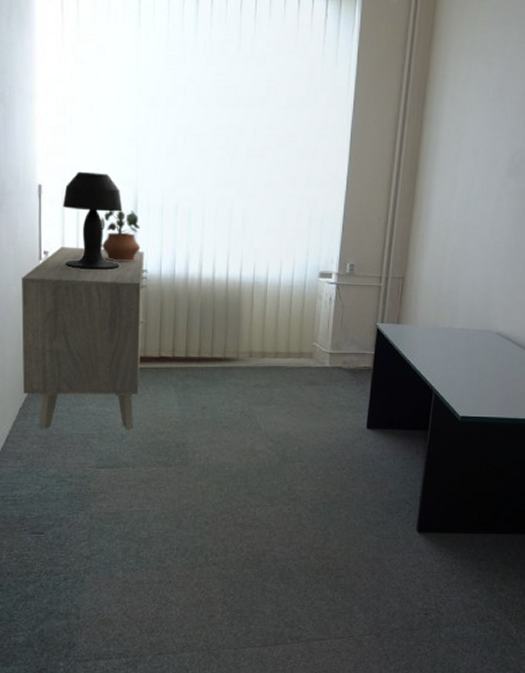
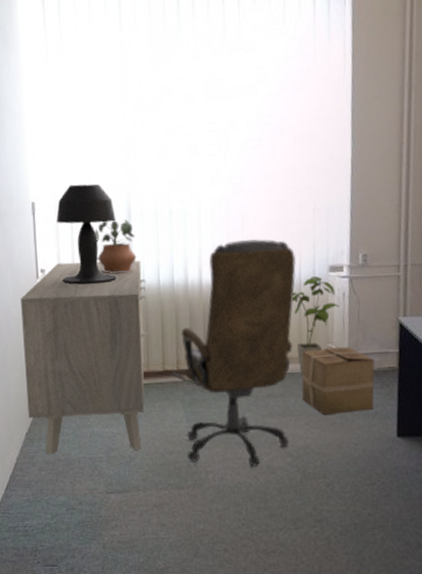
office chair: none [167,241,290,449] -> present [172,239,296,467]
house plant: none [285,281,325,367] -> present [292,276,339,373]
cardboard box: none [287,345,352,406] -> present [301,346,375,415]

